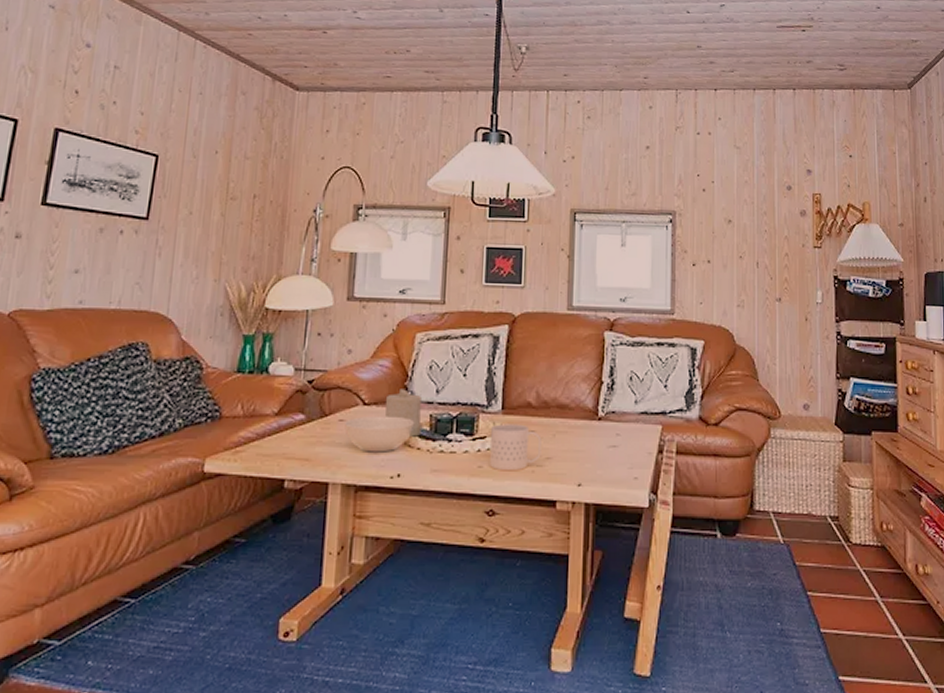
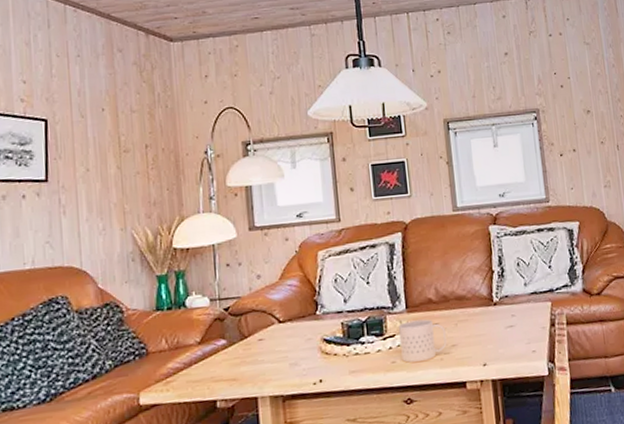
bowl: present [344,415,415,453] -> none [264,328,329,365]
candle: present [385,389,422,437] -> none [298,303,336,345]

